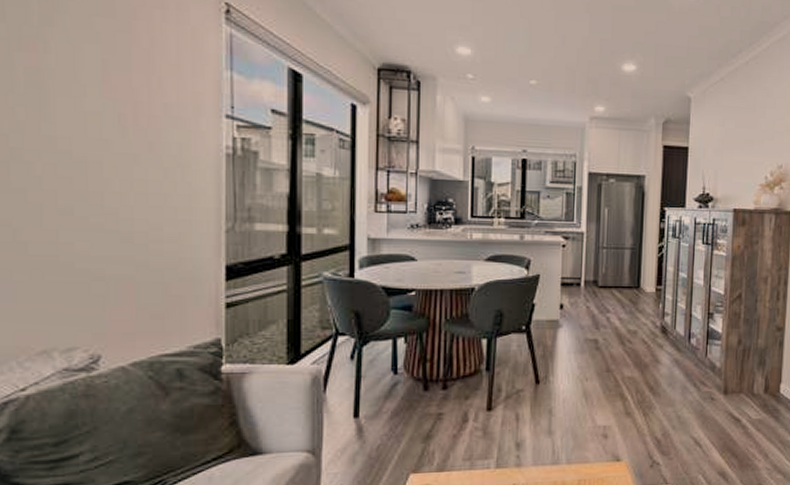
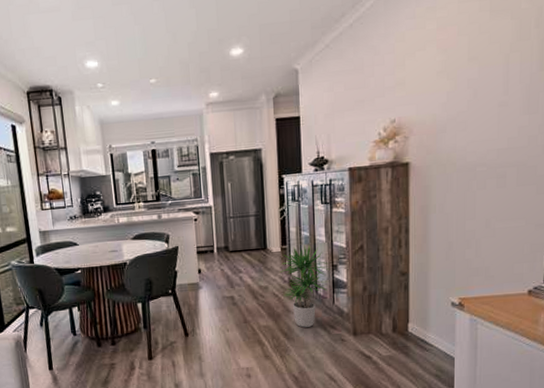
potted plant: none [652,287,707,382] -> present [279,244,331,328]

